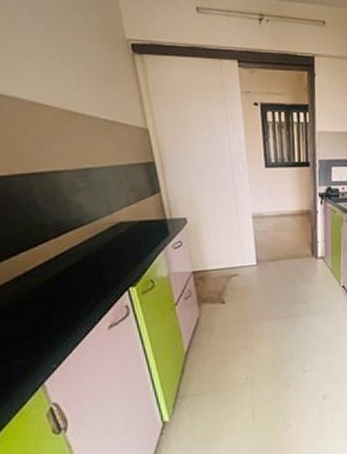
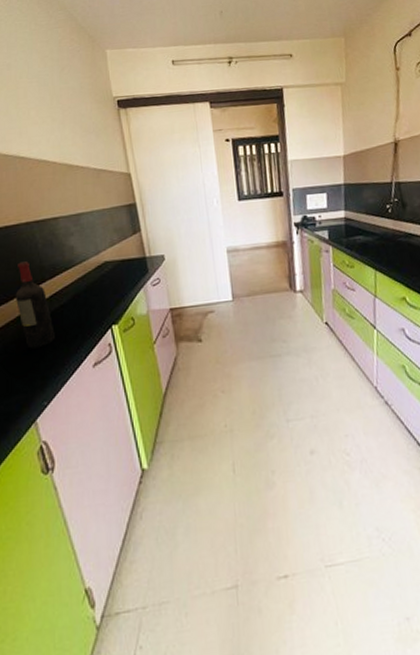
wine bottle: none [10,218,63,312] -> present [15,261,55,349]

